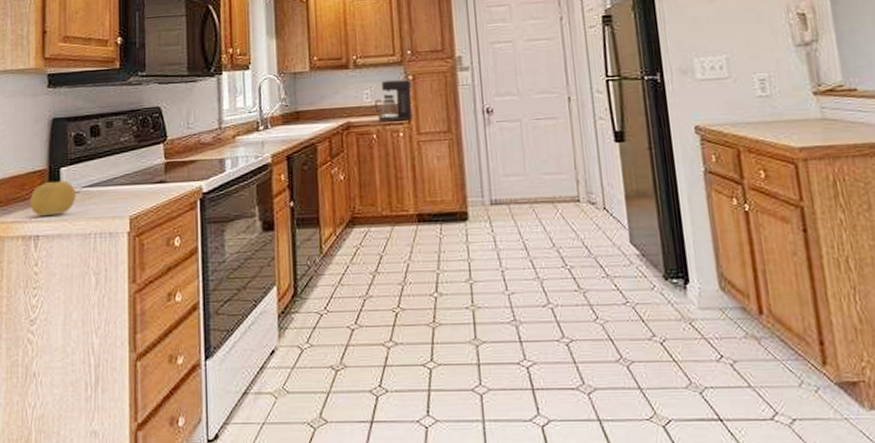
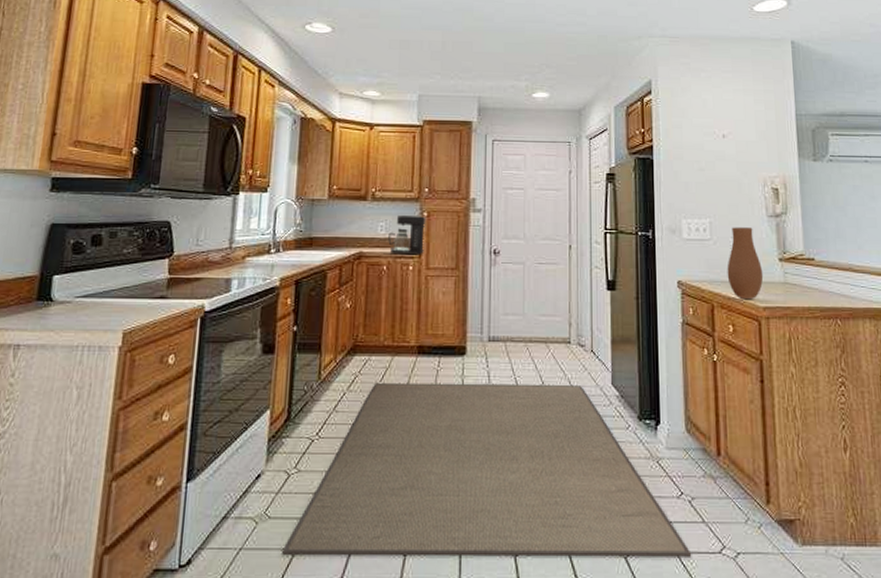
fruit: present [30,180,77,217] -> none [14,288,68,325]
rug: none [304,246,740,430] -> present [282,382,692,557]
vase: none [751,60,797,142] -> present [727,227,764,300]

